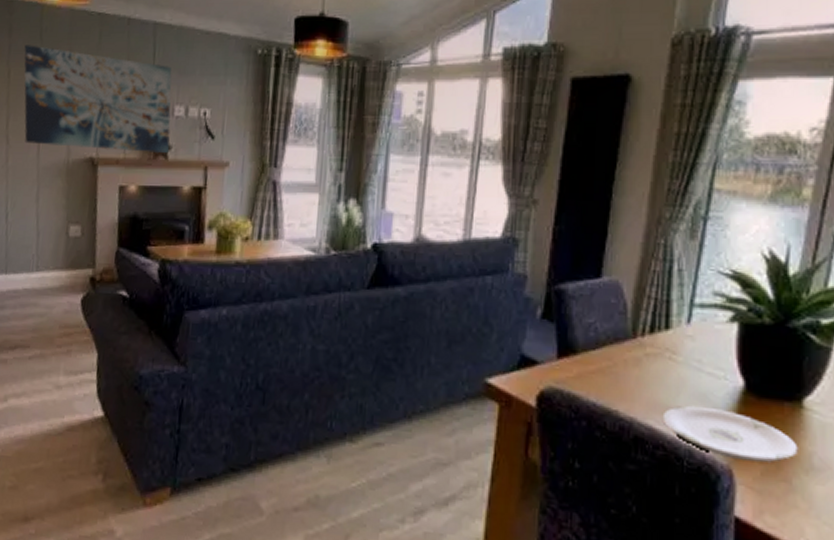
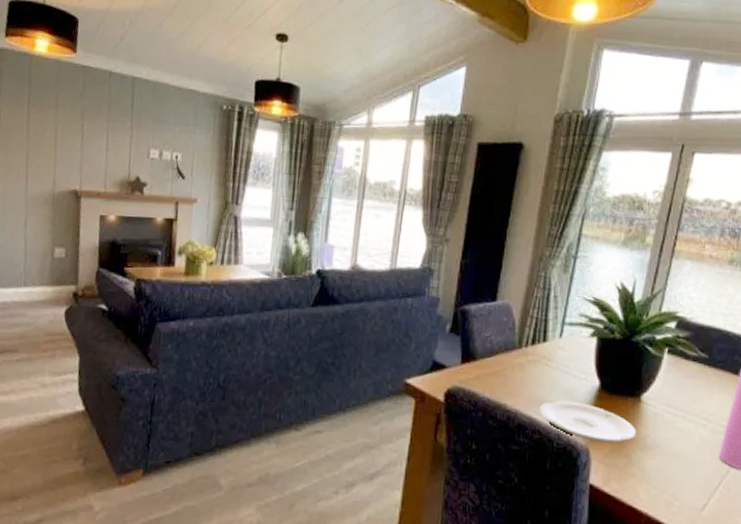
wall art: present [24,45,172,153] -> none [13,89,148,189]

